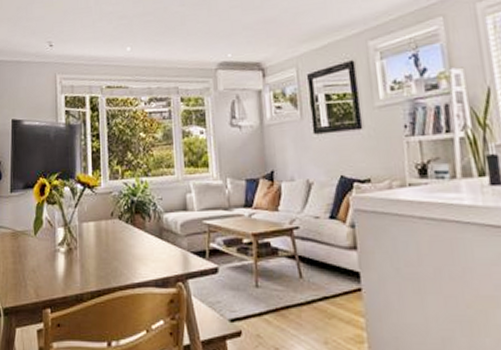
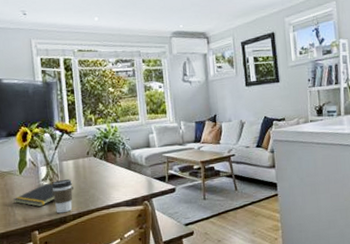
notepad: none [26,249,93,279] -> present [13,183,73,207]
coffee cup: none [68,246,93,289] -> present [51,179,73,214]

